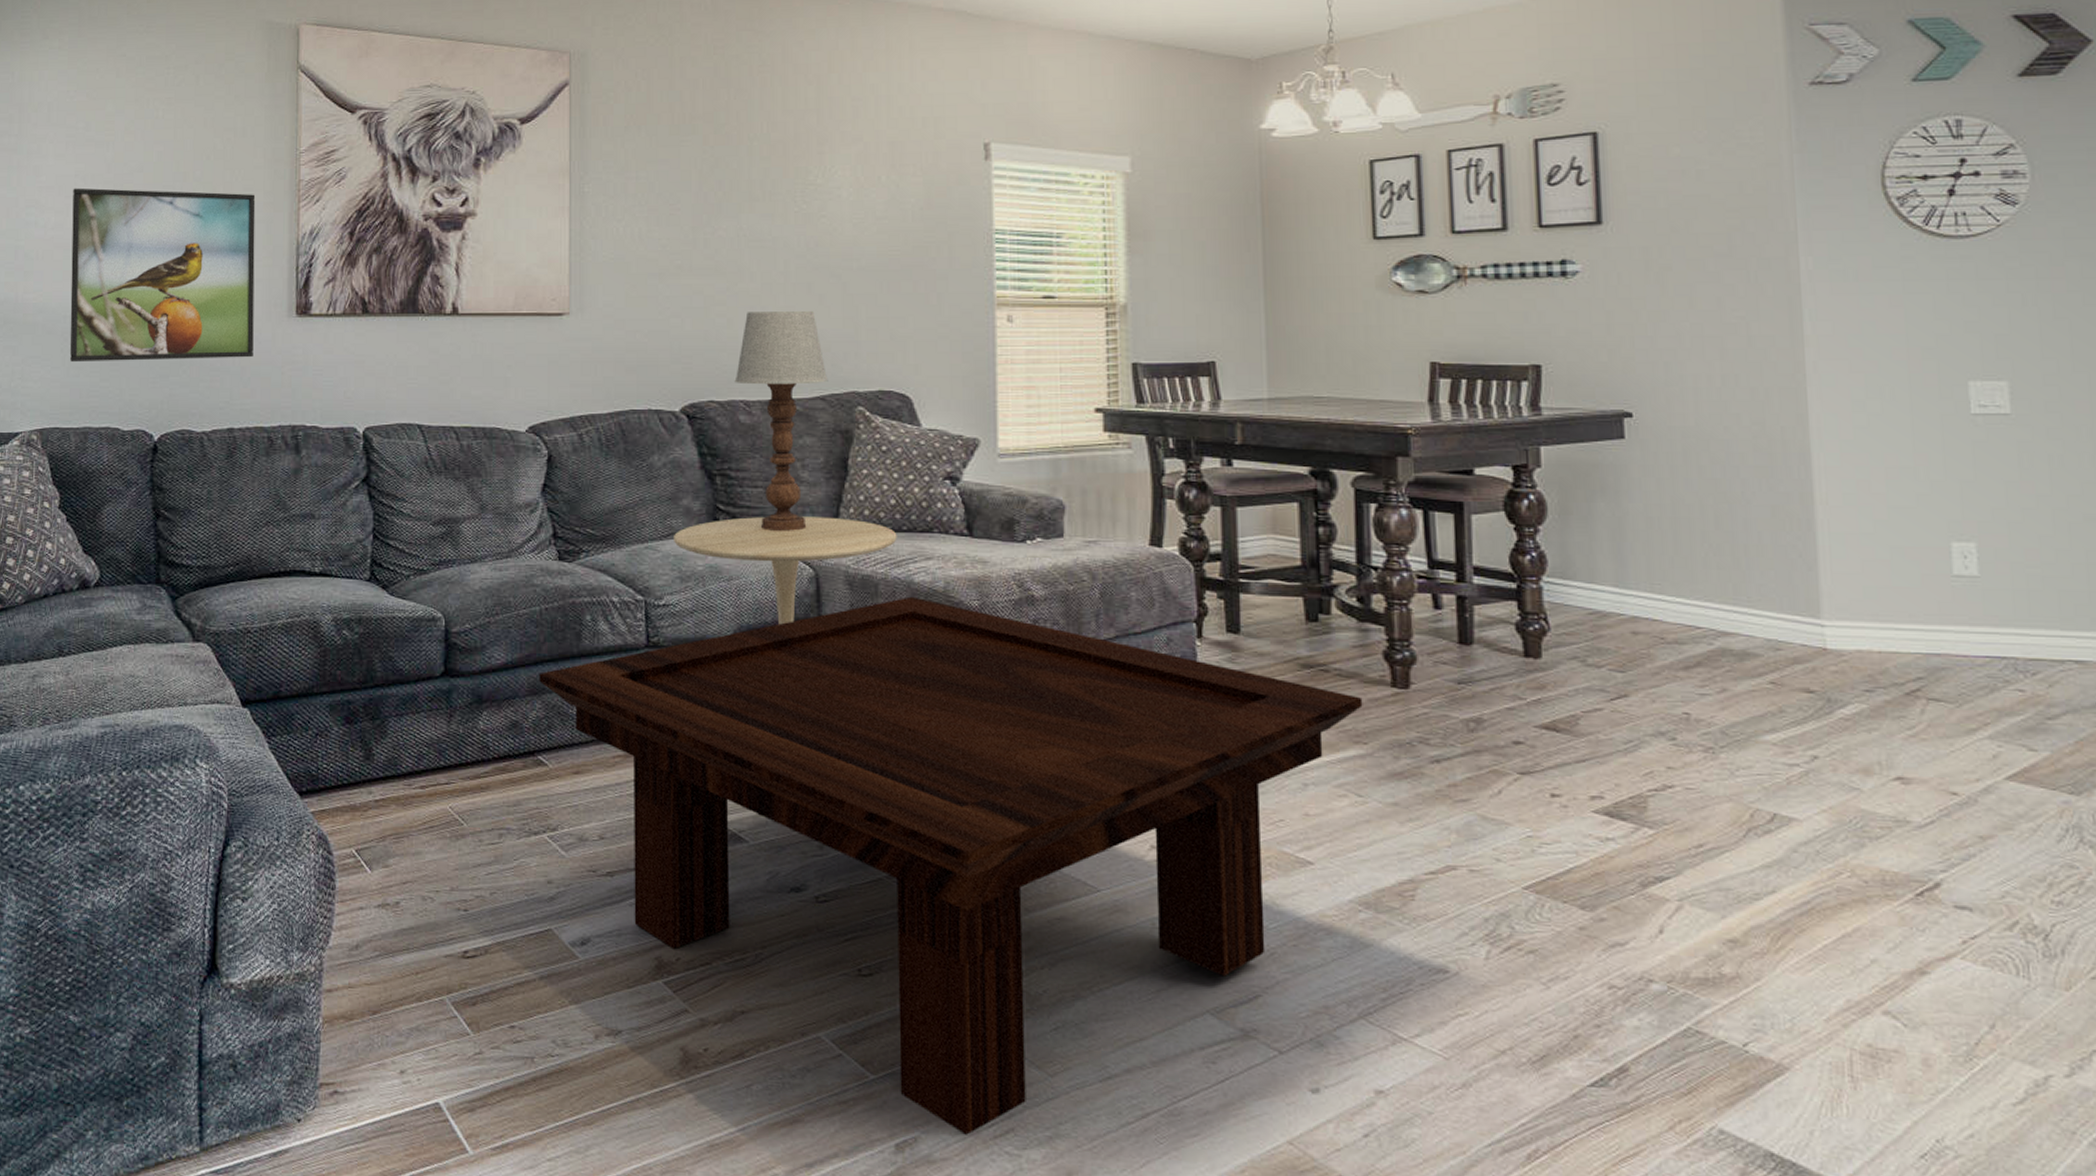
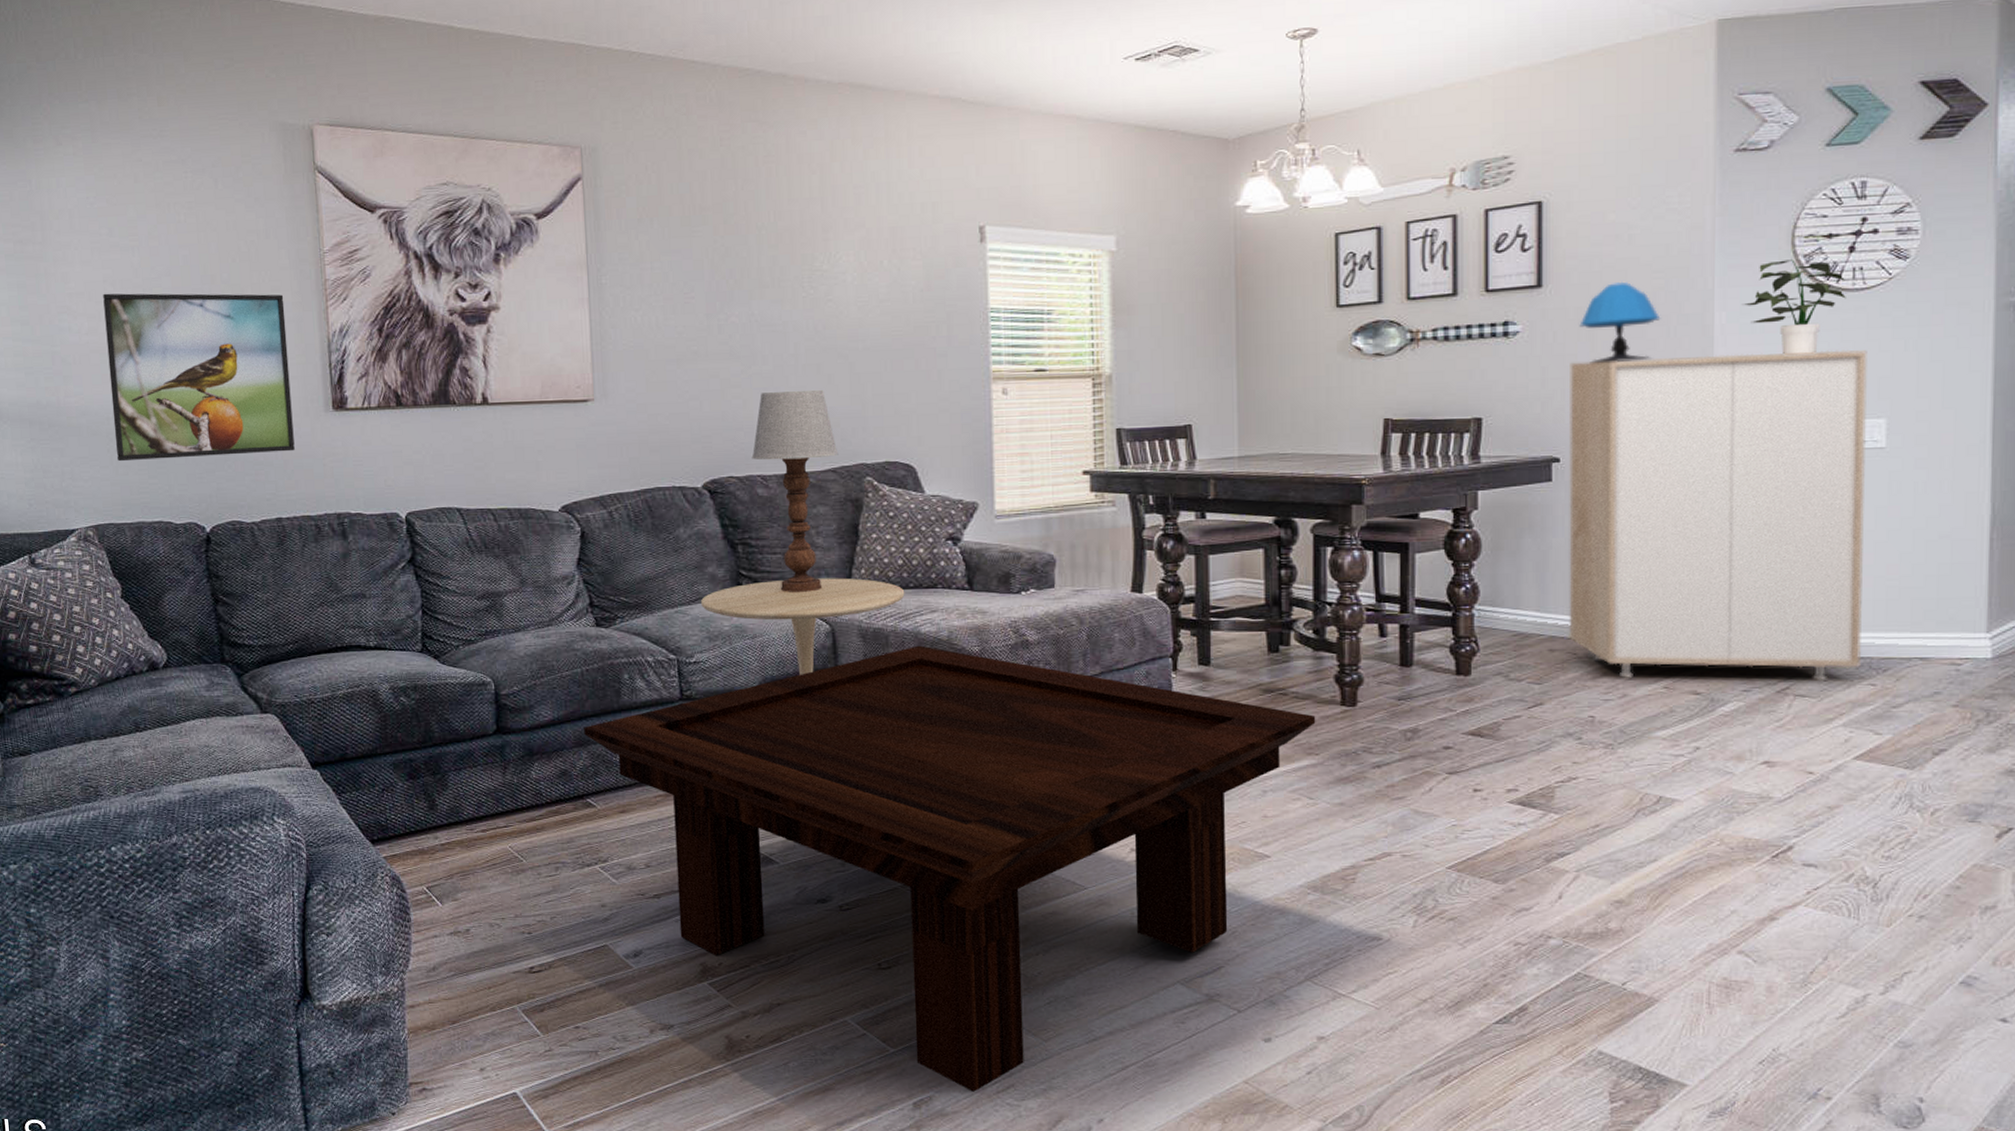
storage cabinet: none [1638,302,2004,684] -> present [1569,349,1867,682]
table lamp: none [1646,220,1739,308] -> present [1579,281,1661,363]
potted plant: none [1829,200,1949,306] -> present [1741,258,1846,355]

